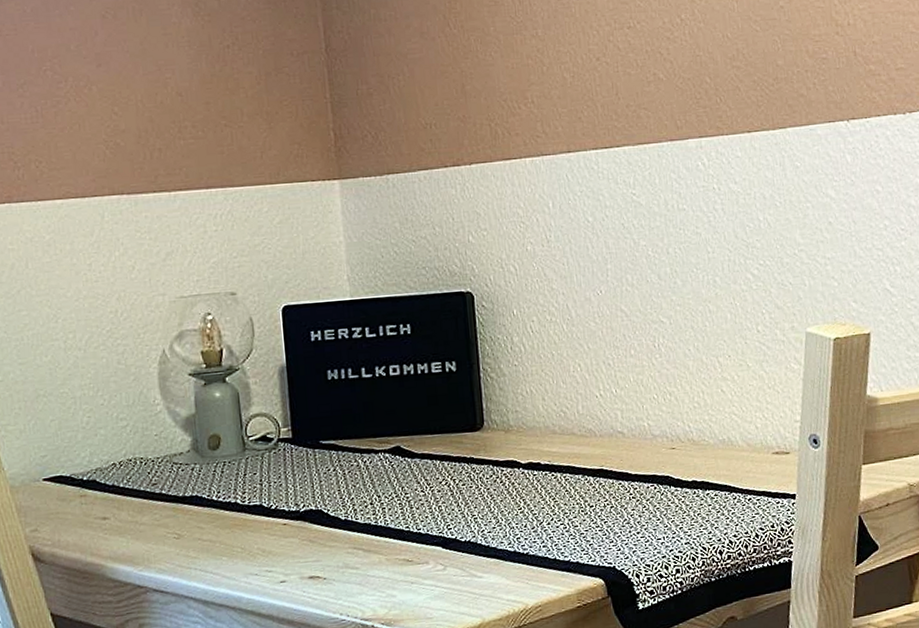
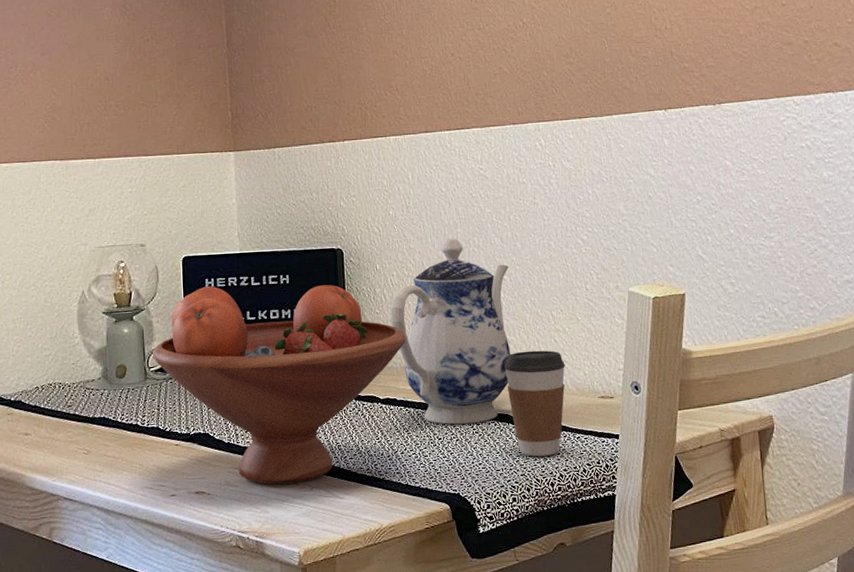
fruit bowl: none [251,334,550,565] -> present [153,285,406,485]
teapot: none [531,276,672,490] -> present [390,238,511,425]
coffee cup: none [664,402,734,522] -> present [504,350,565,457]

